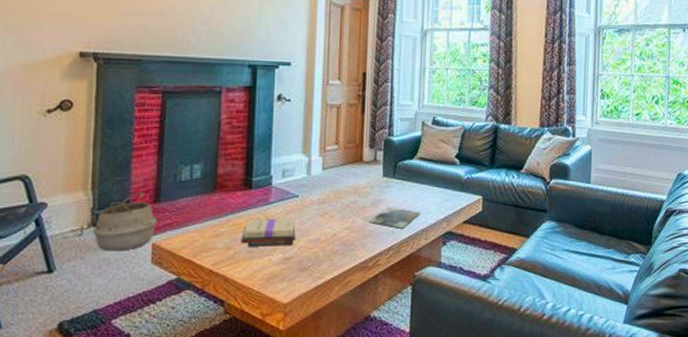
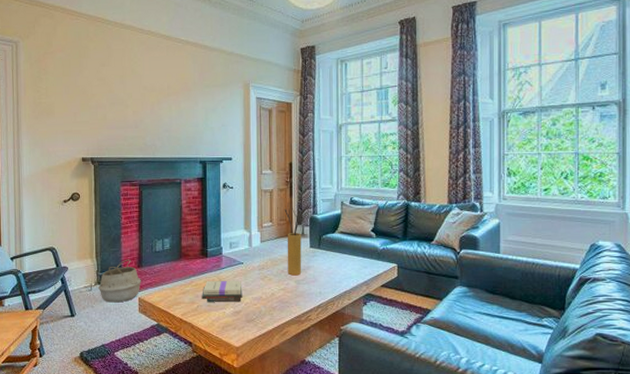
vase: none [353,120,386,211] -> present [284,201,310,276]
magazine: present [368,207,421,229] -> none [300,272,343,290]

